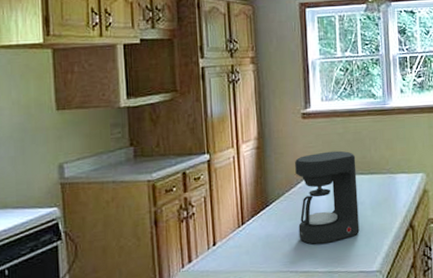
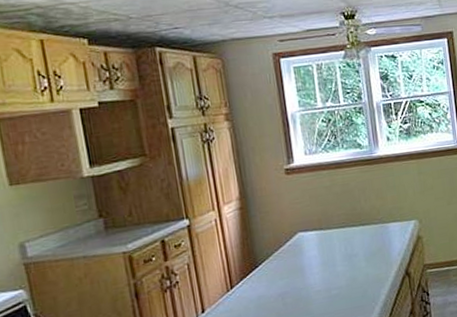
coffee maker: present [295,150,360,245] -> none [282,204,355,302]

